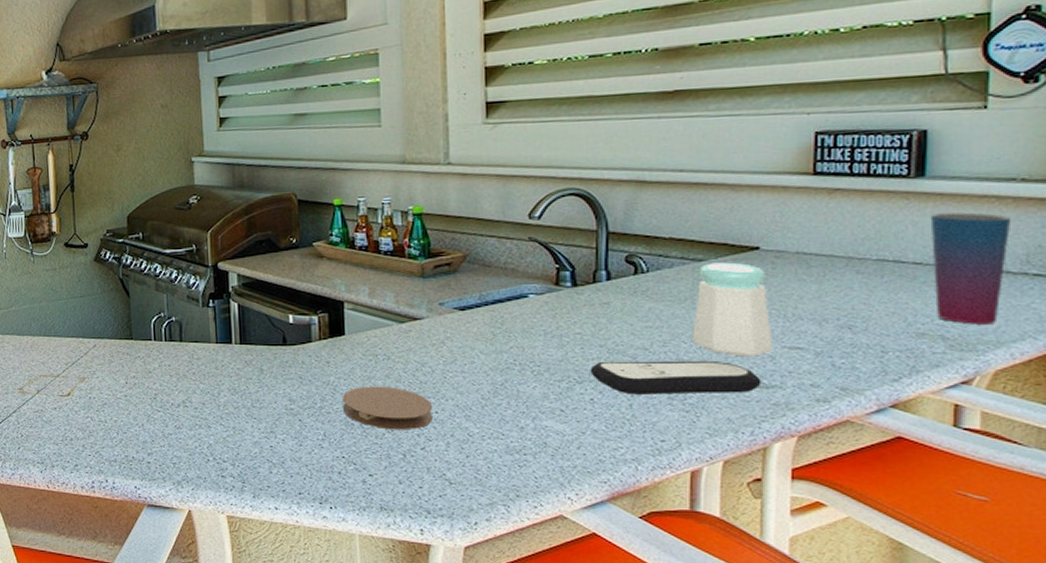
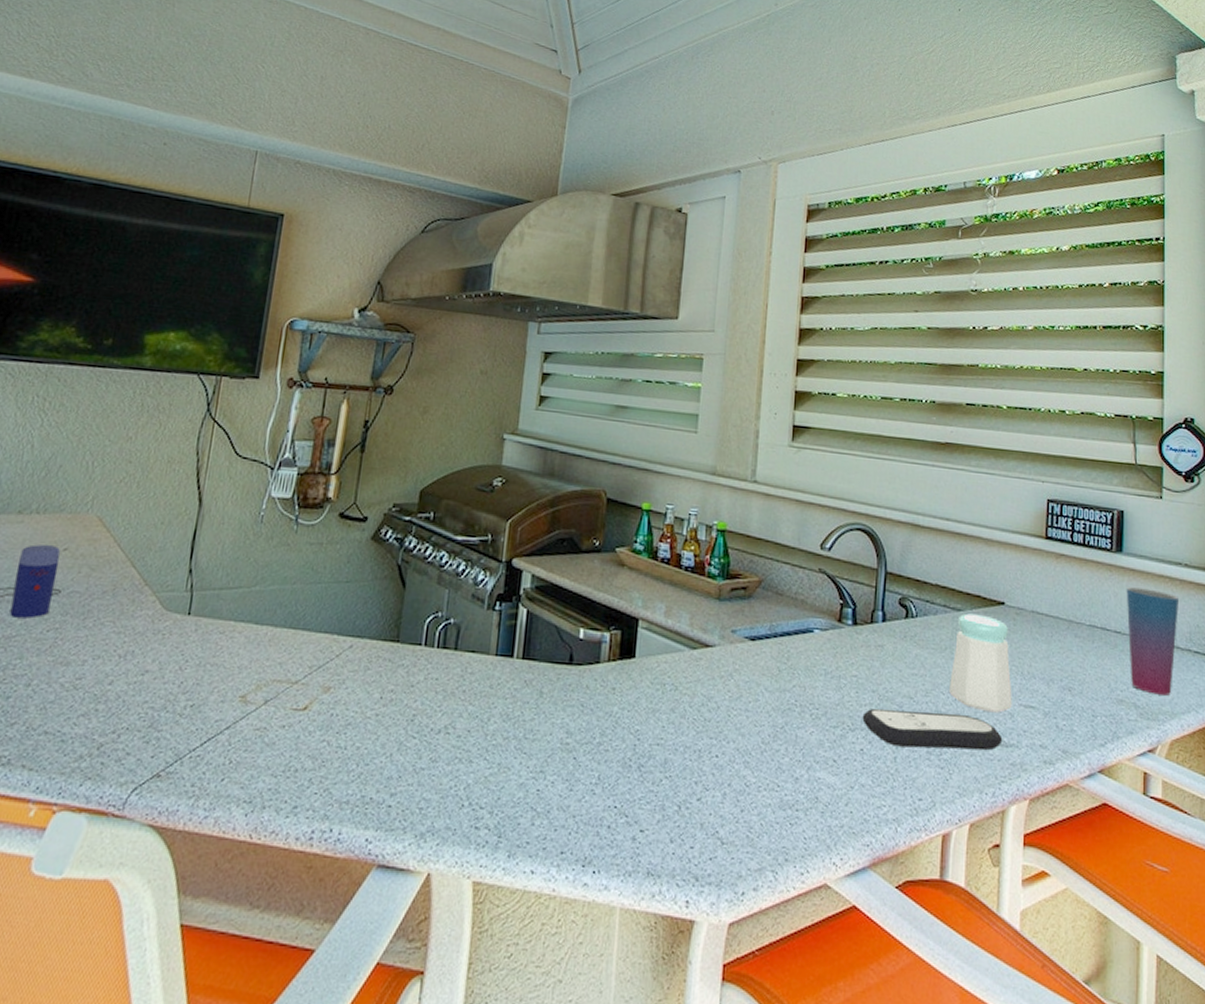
coaster: present [342,386,434,430] -> none [621,720,715,776]

